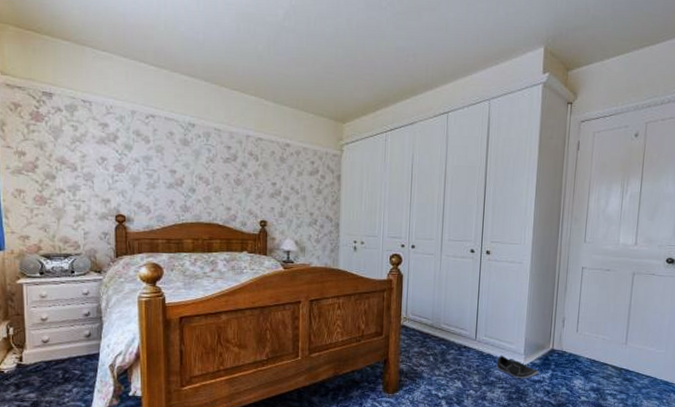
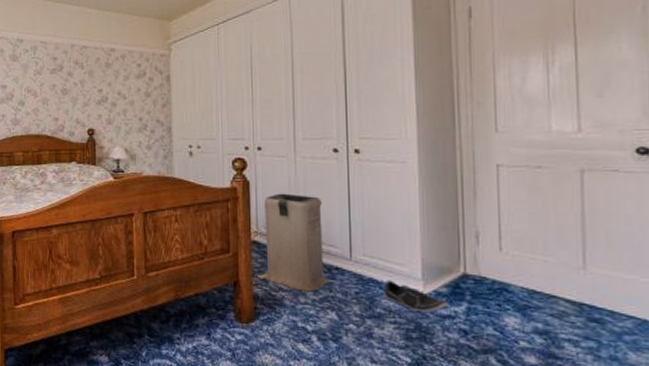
laundry basket: none [404,285,458,366] -> present [258,193,329,292]

